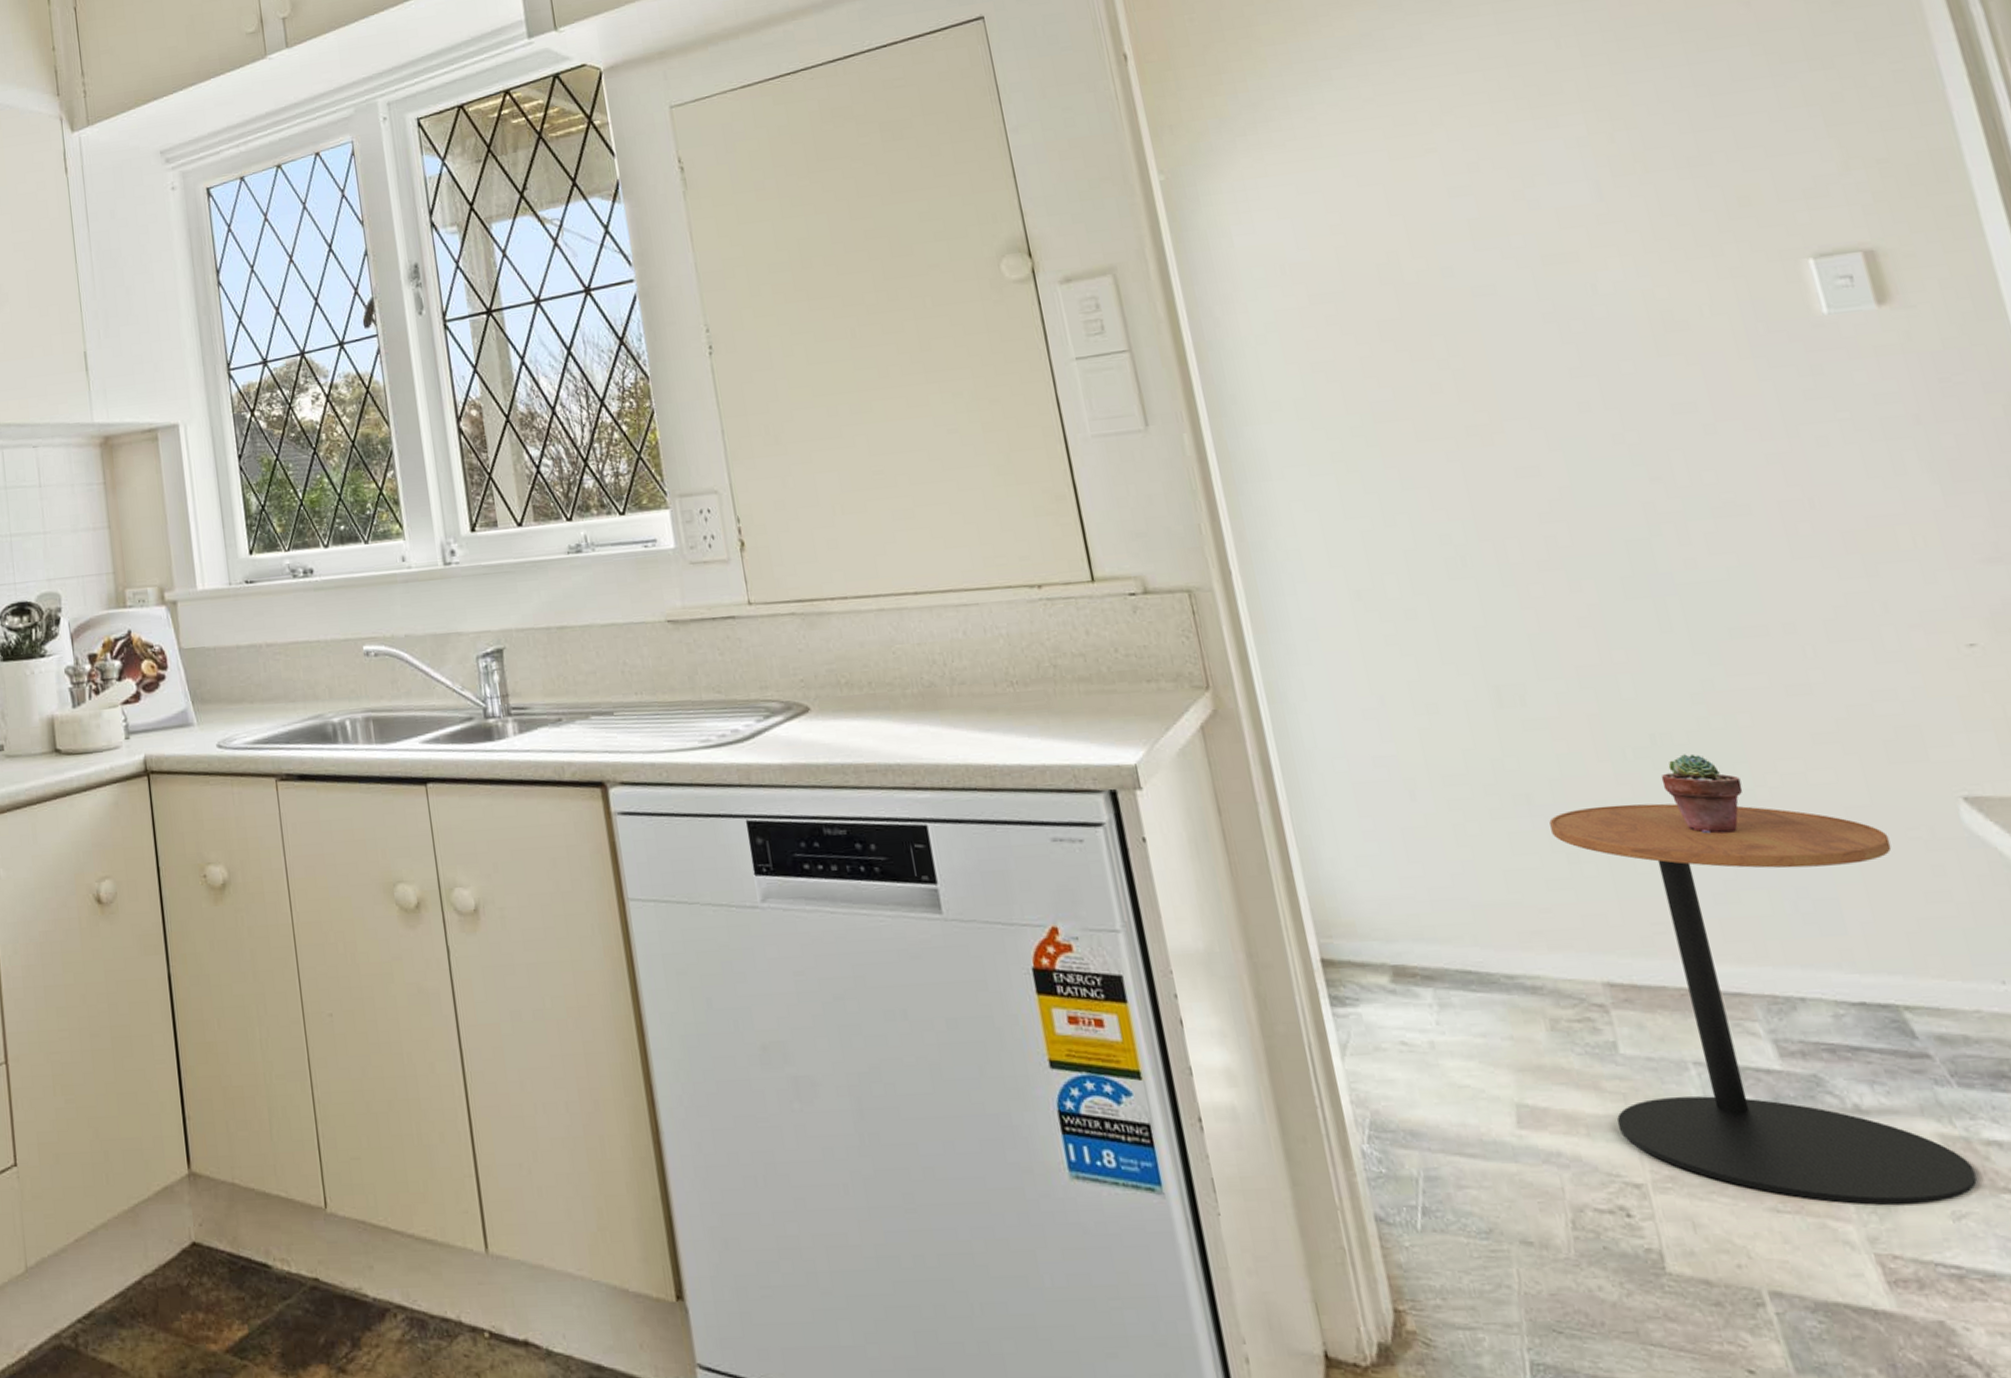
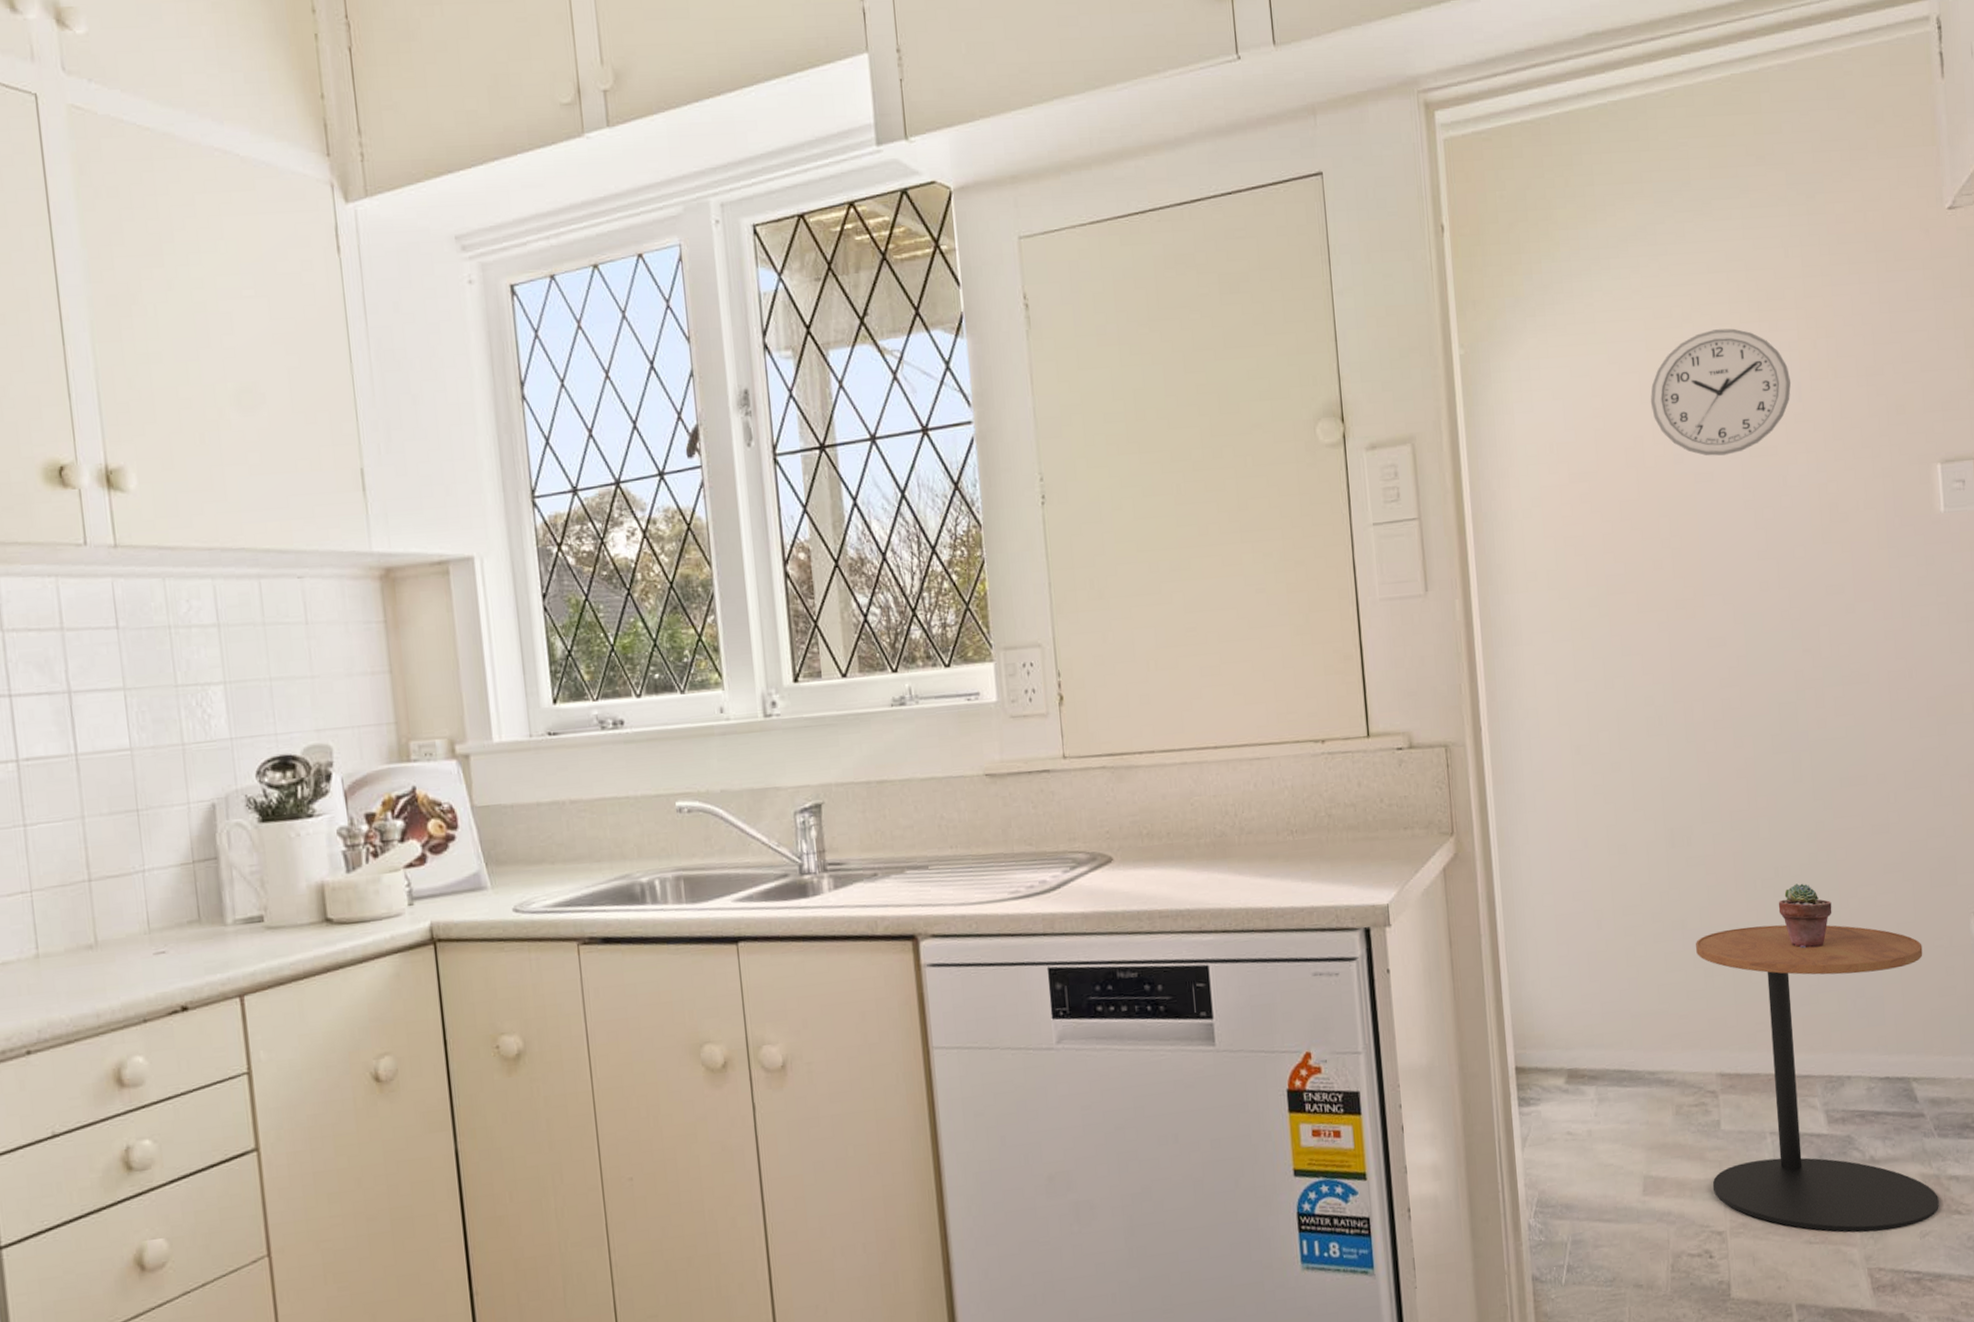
wall clock: none [1401,129,1588,268] -> present [1650,328,1792,456]

